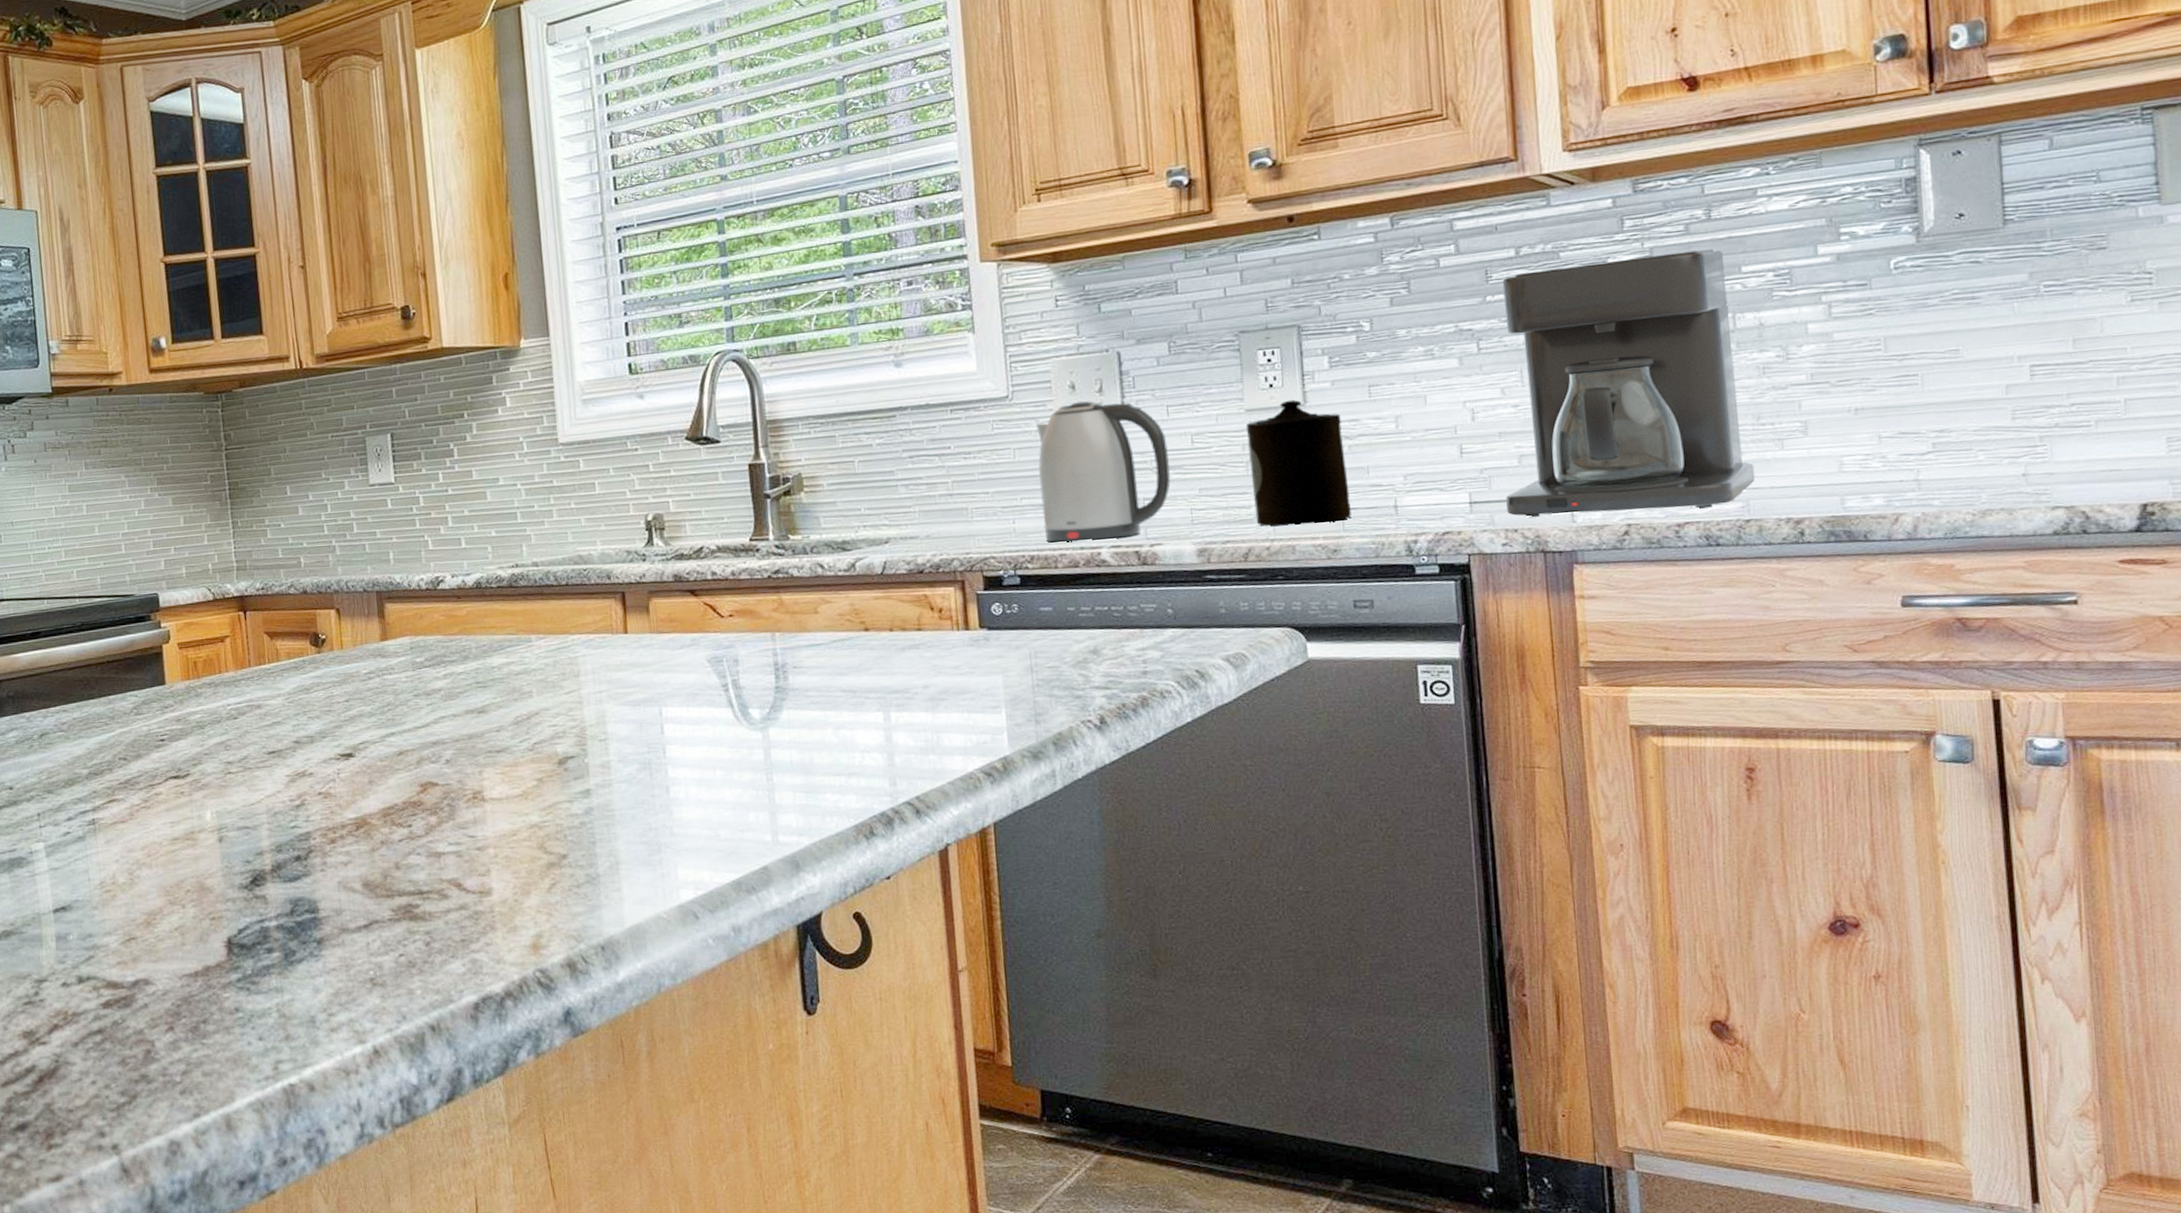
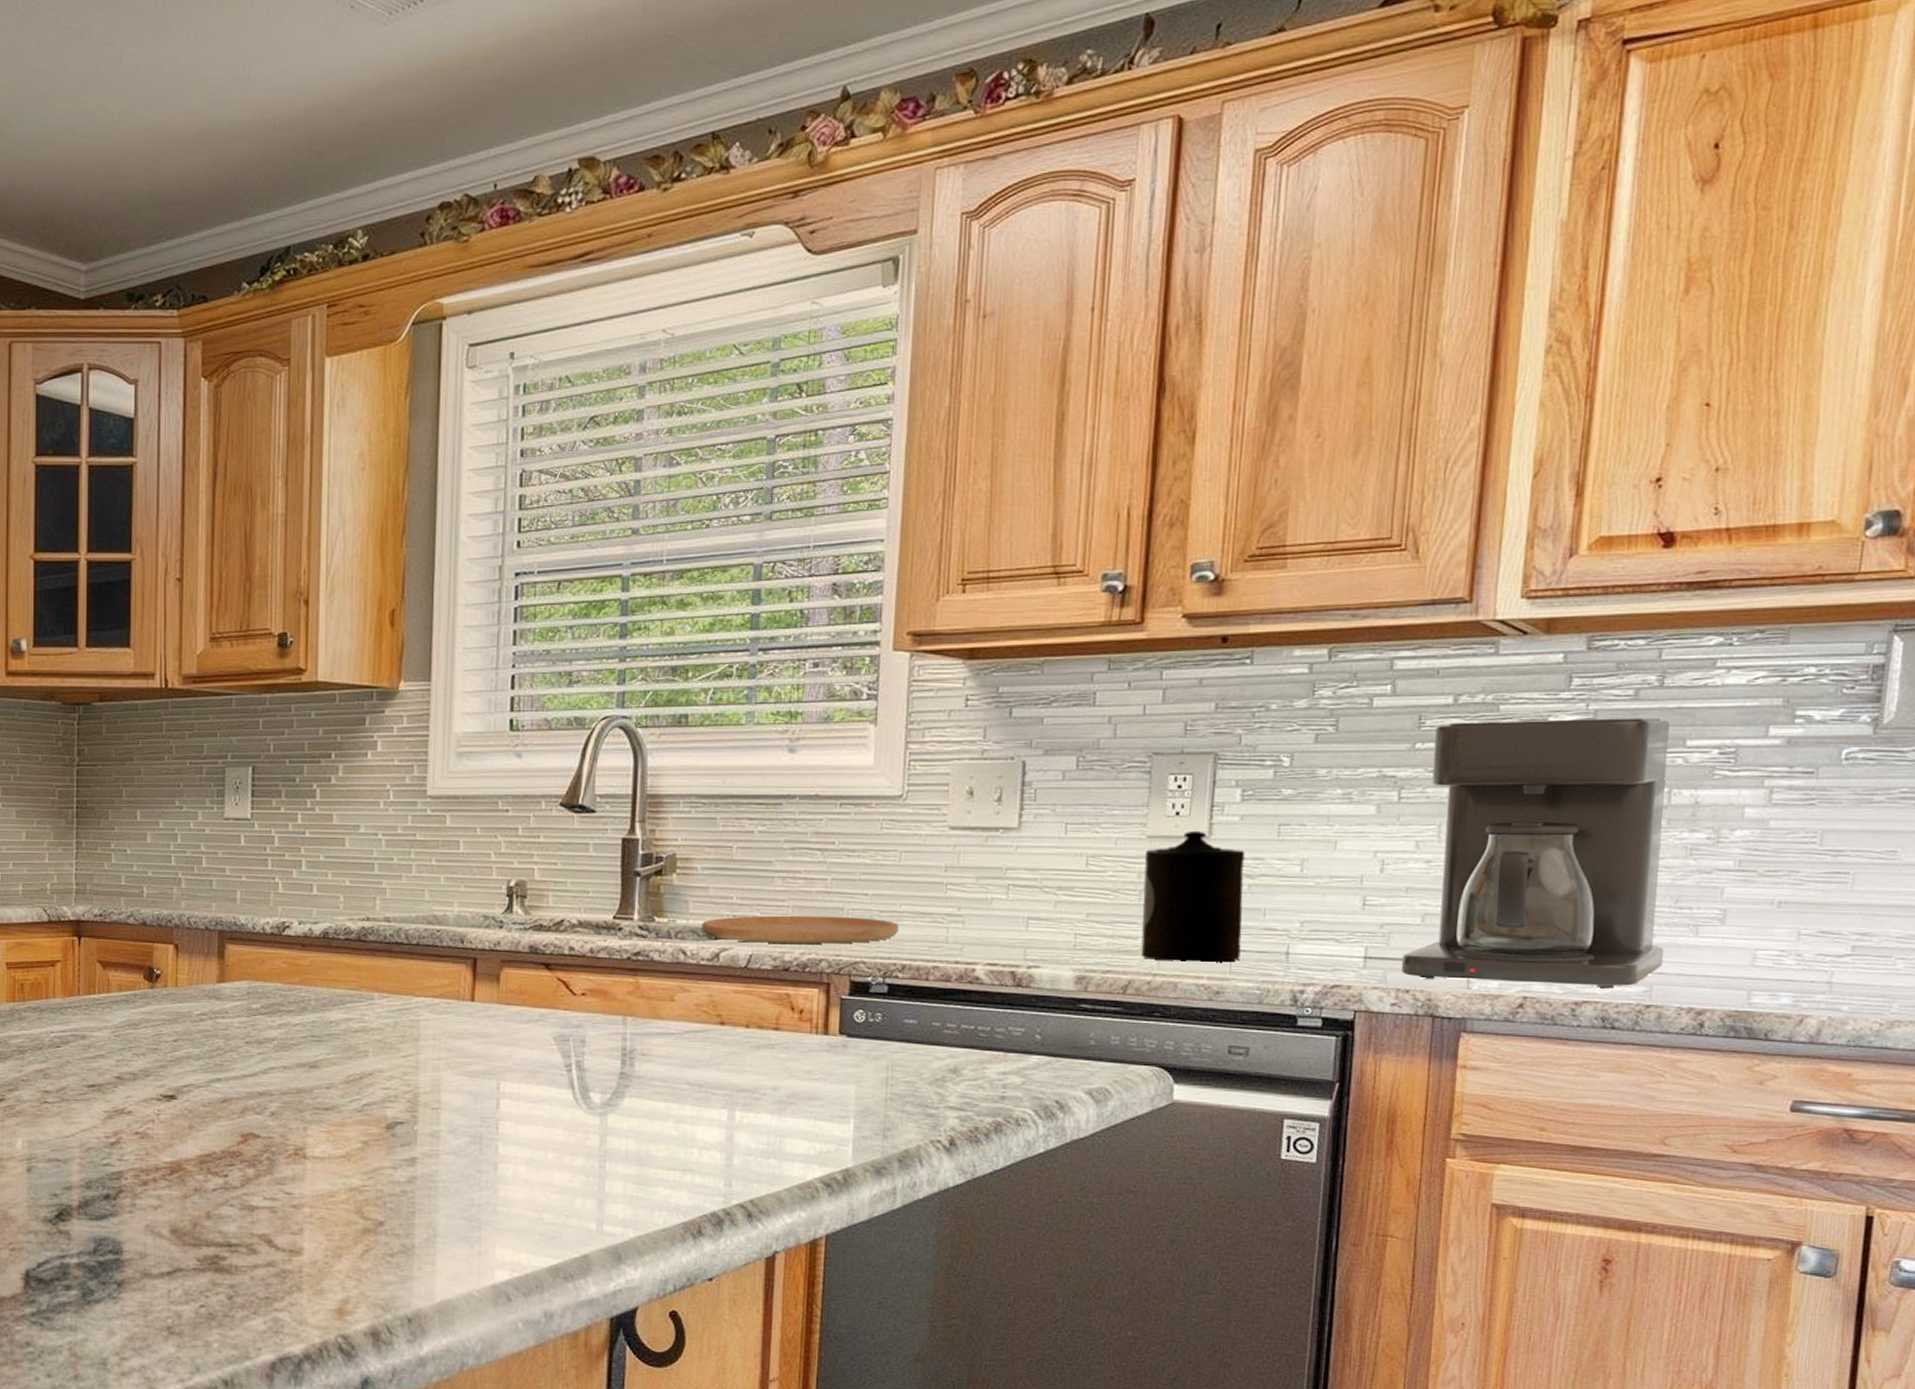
cutting board: none [835,514,1023,550] -> present [701,915,900,944]
kettle: present [1035,401,1171,543] -> none [920,809,1061,956]

